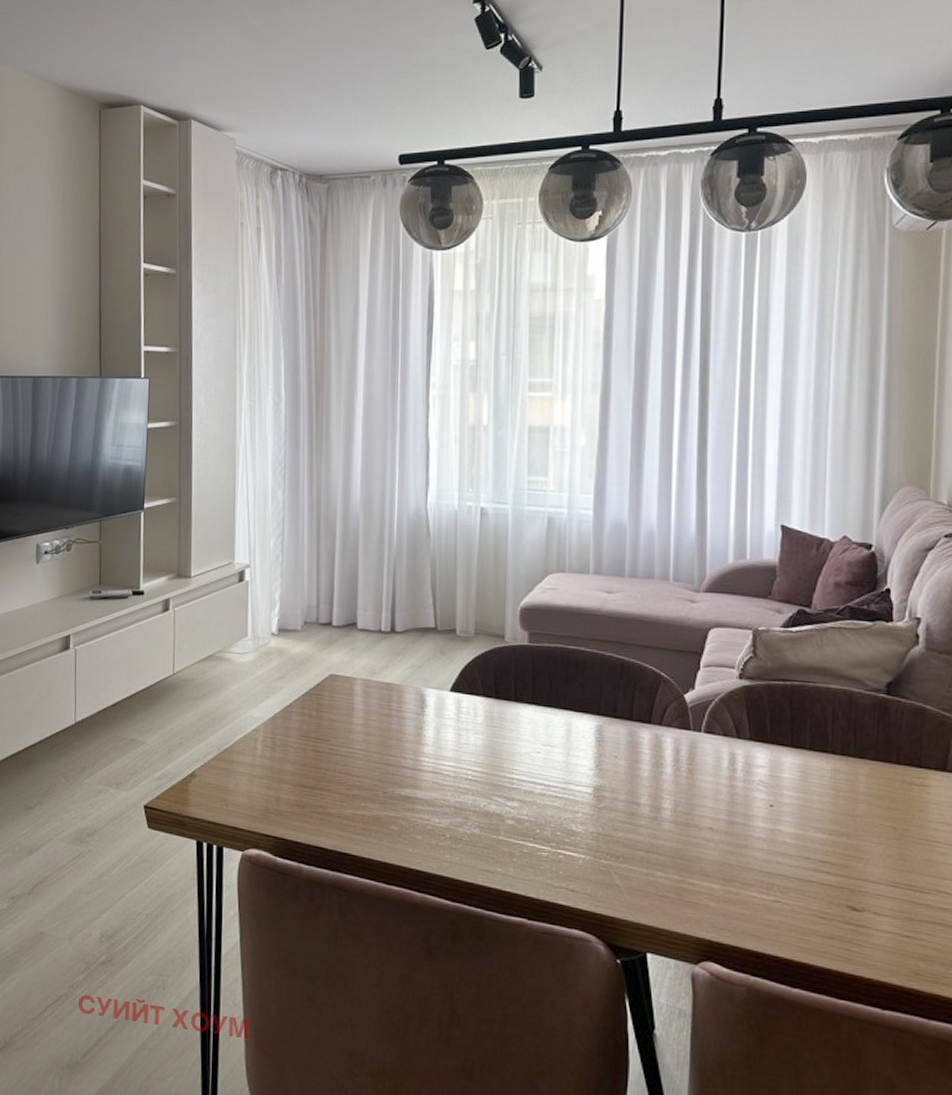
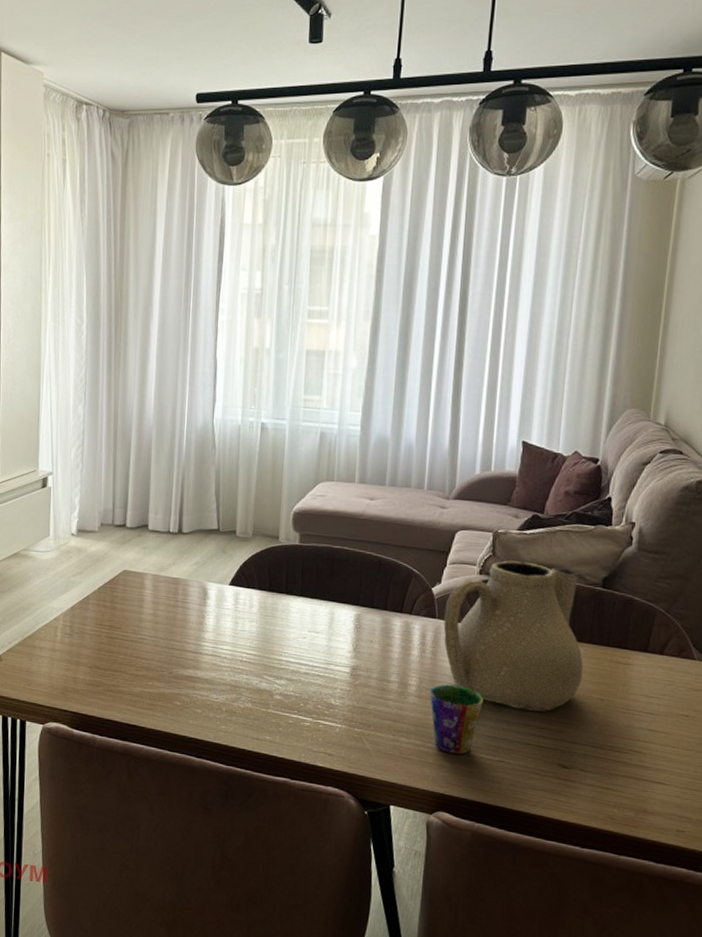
cup: none [687,808,752,893] -> present [429,684,484,754]
teapot: none [700,662,869,844] -> present [443,560,583,713]

